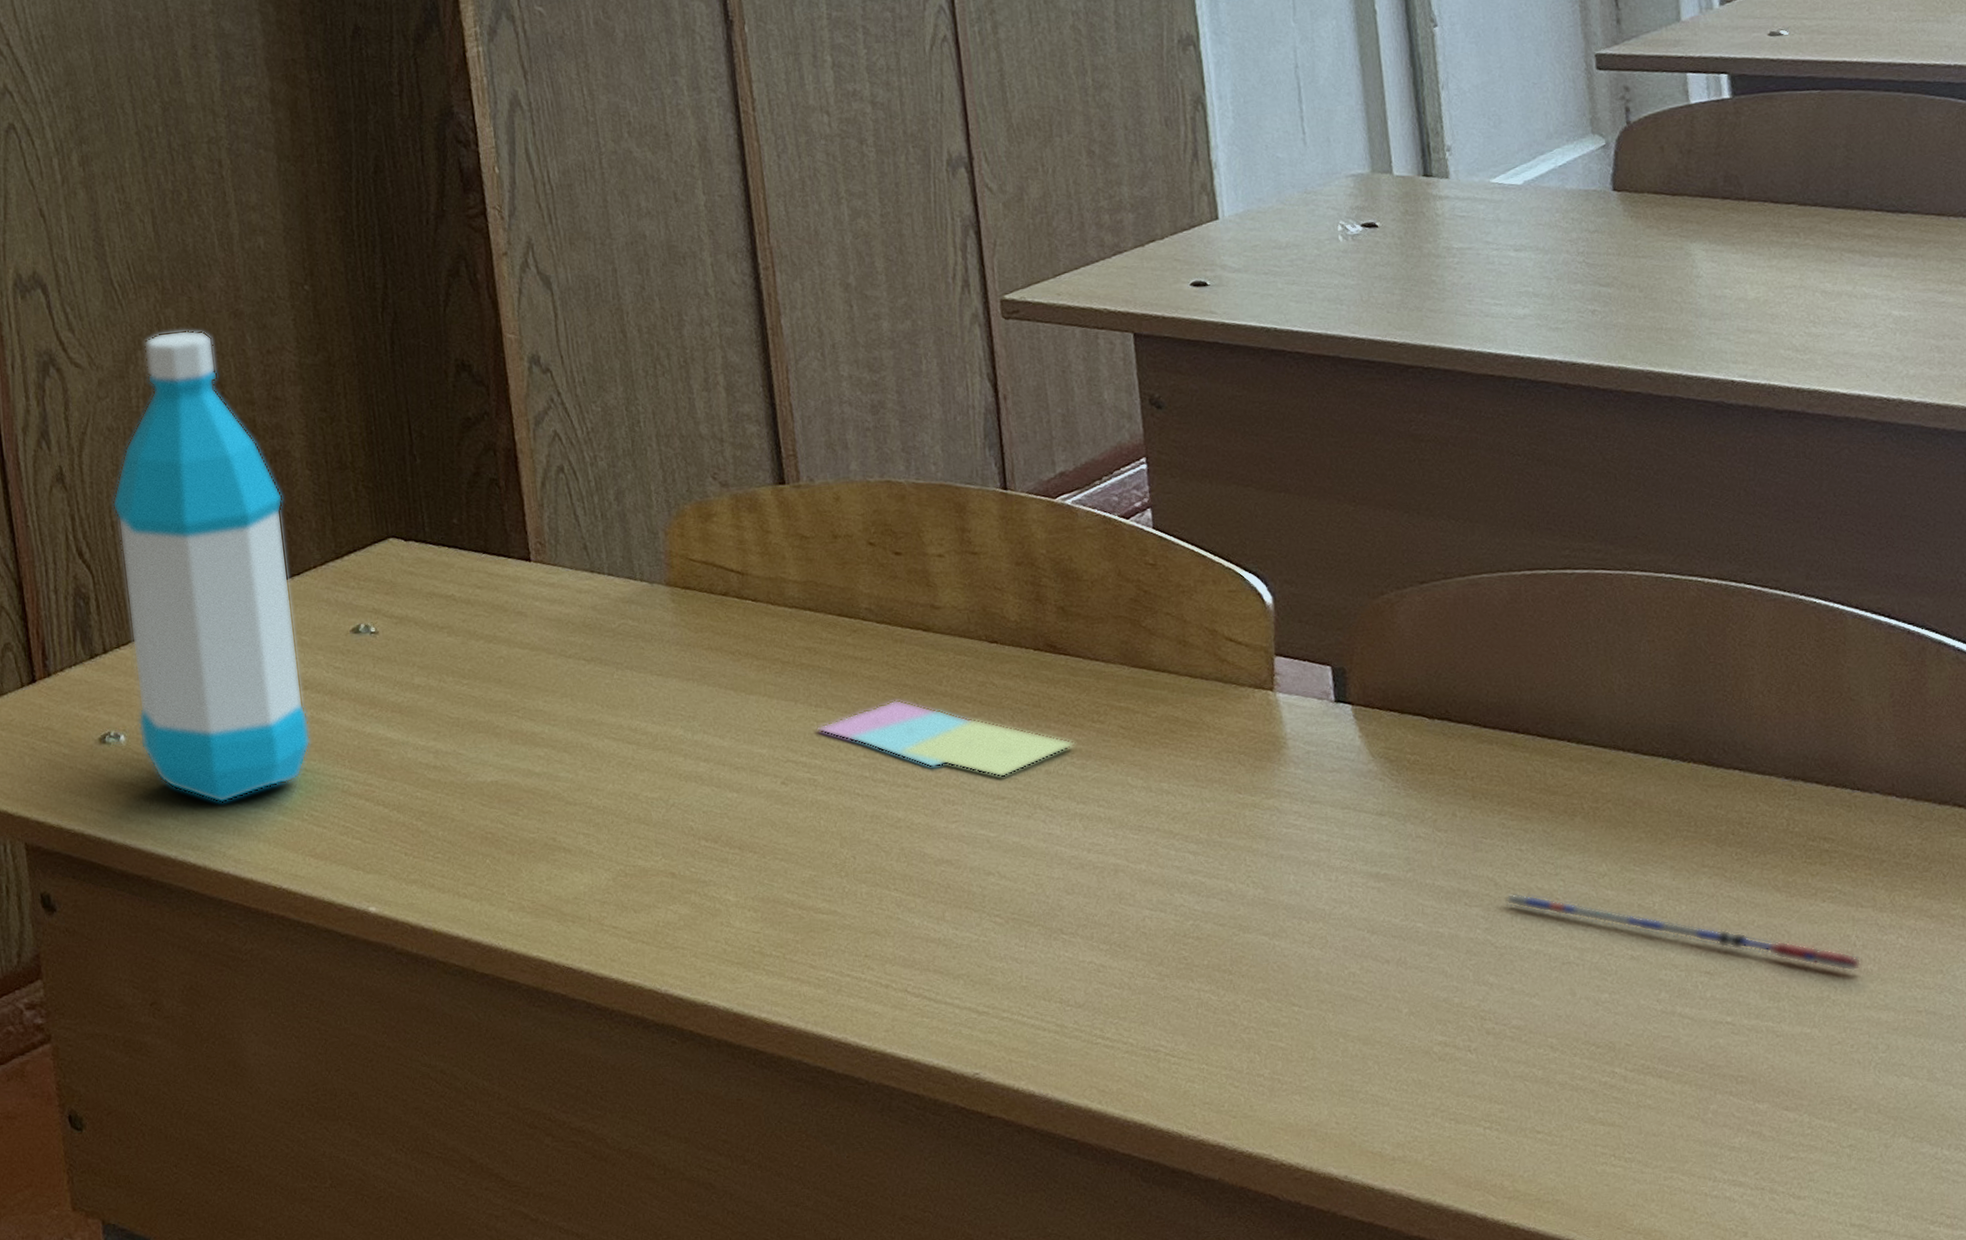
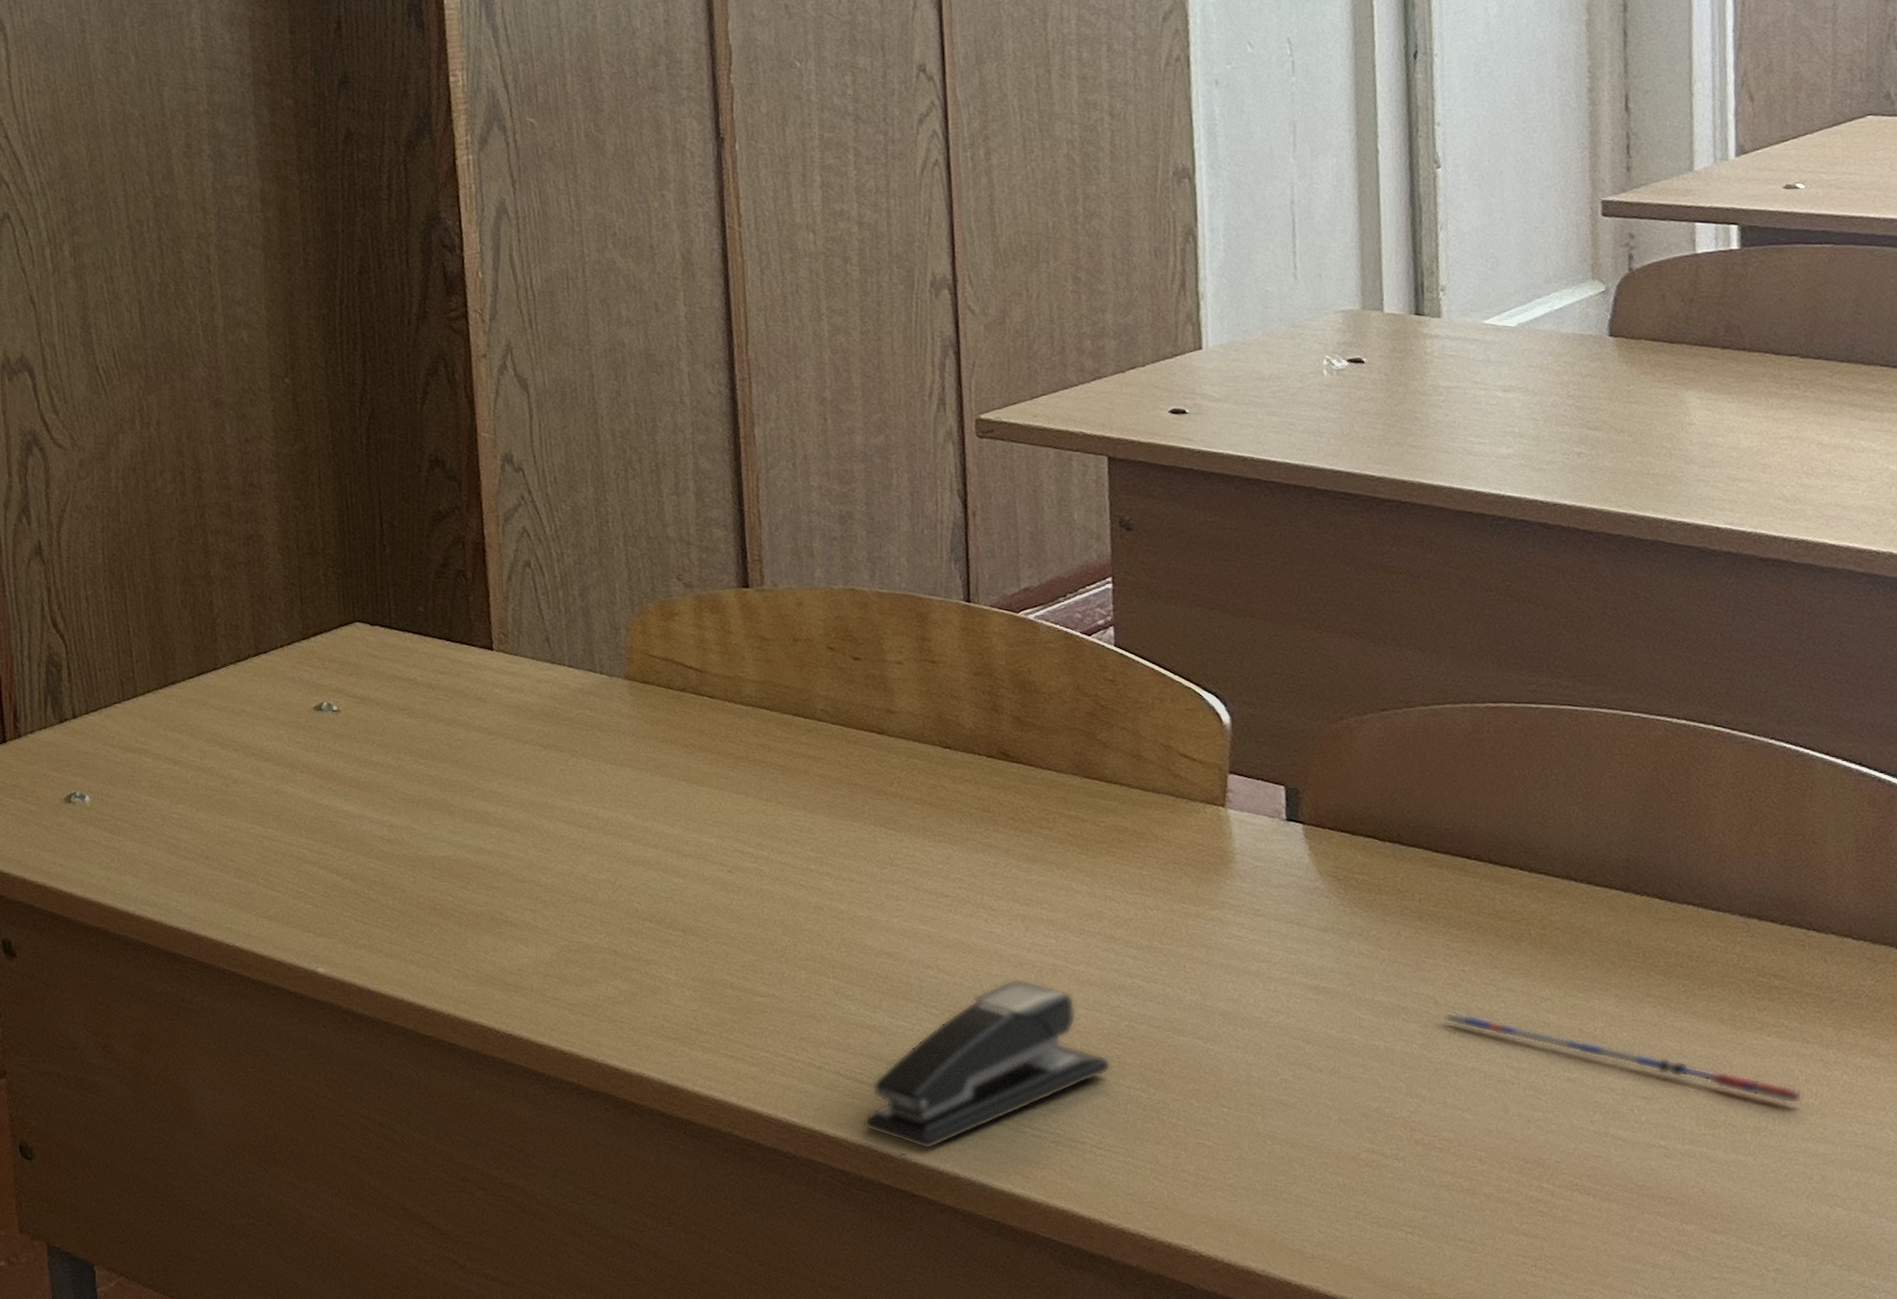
water bottle: present [112,330,311,803] -> none [87,416,269,864]
sticky notes: present [817,699,1076,778] -> none [766,798,1023,877]
stapler: none [932,881,1179,1068] -> present [862,978,1111,1150]

